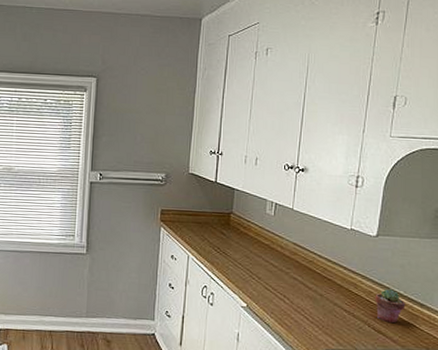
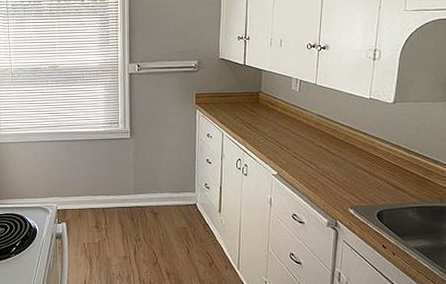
potted succulent: present [375,289,406,324] -> none [393,150,421,180]

